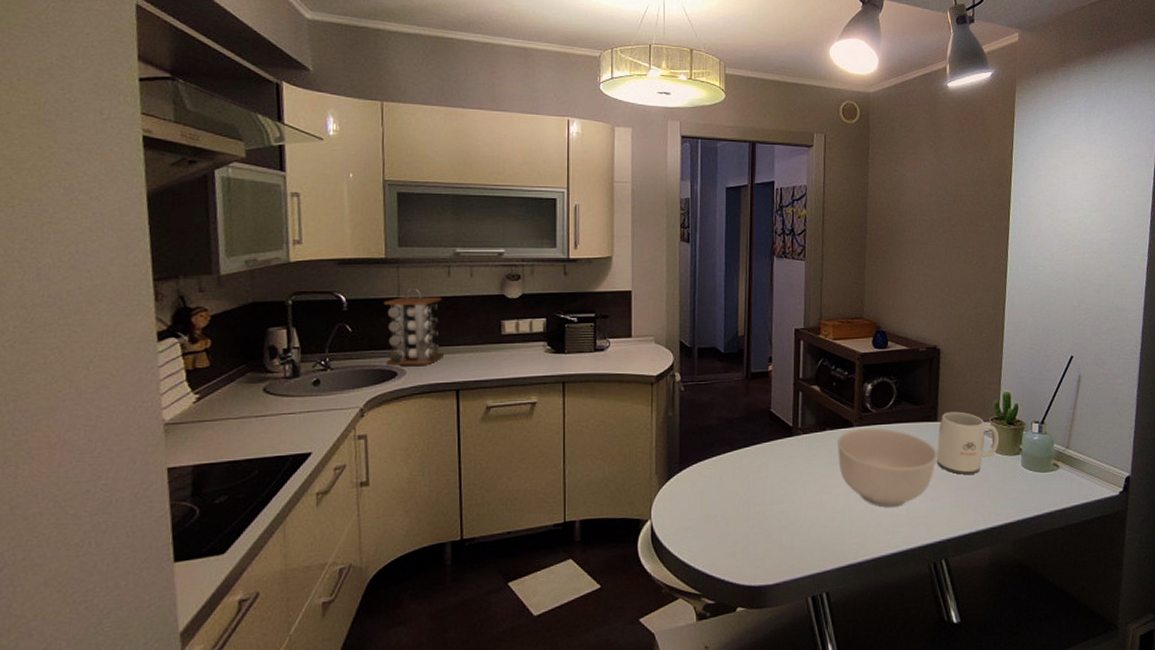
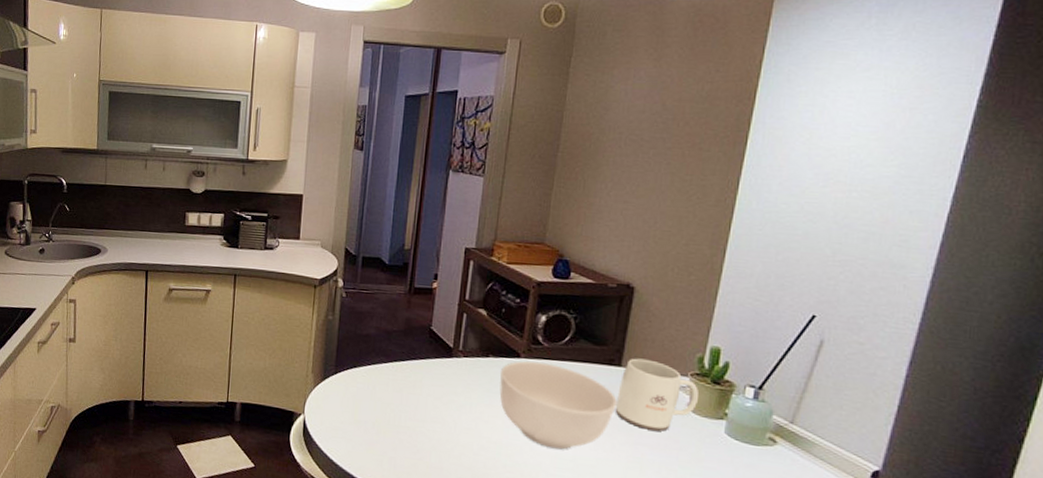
spice rack: present [383,287,444,366] -> none [93,177,139,246]

